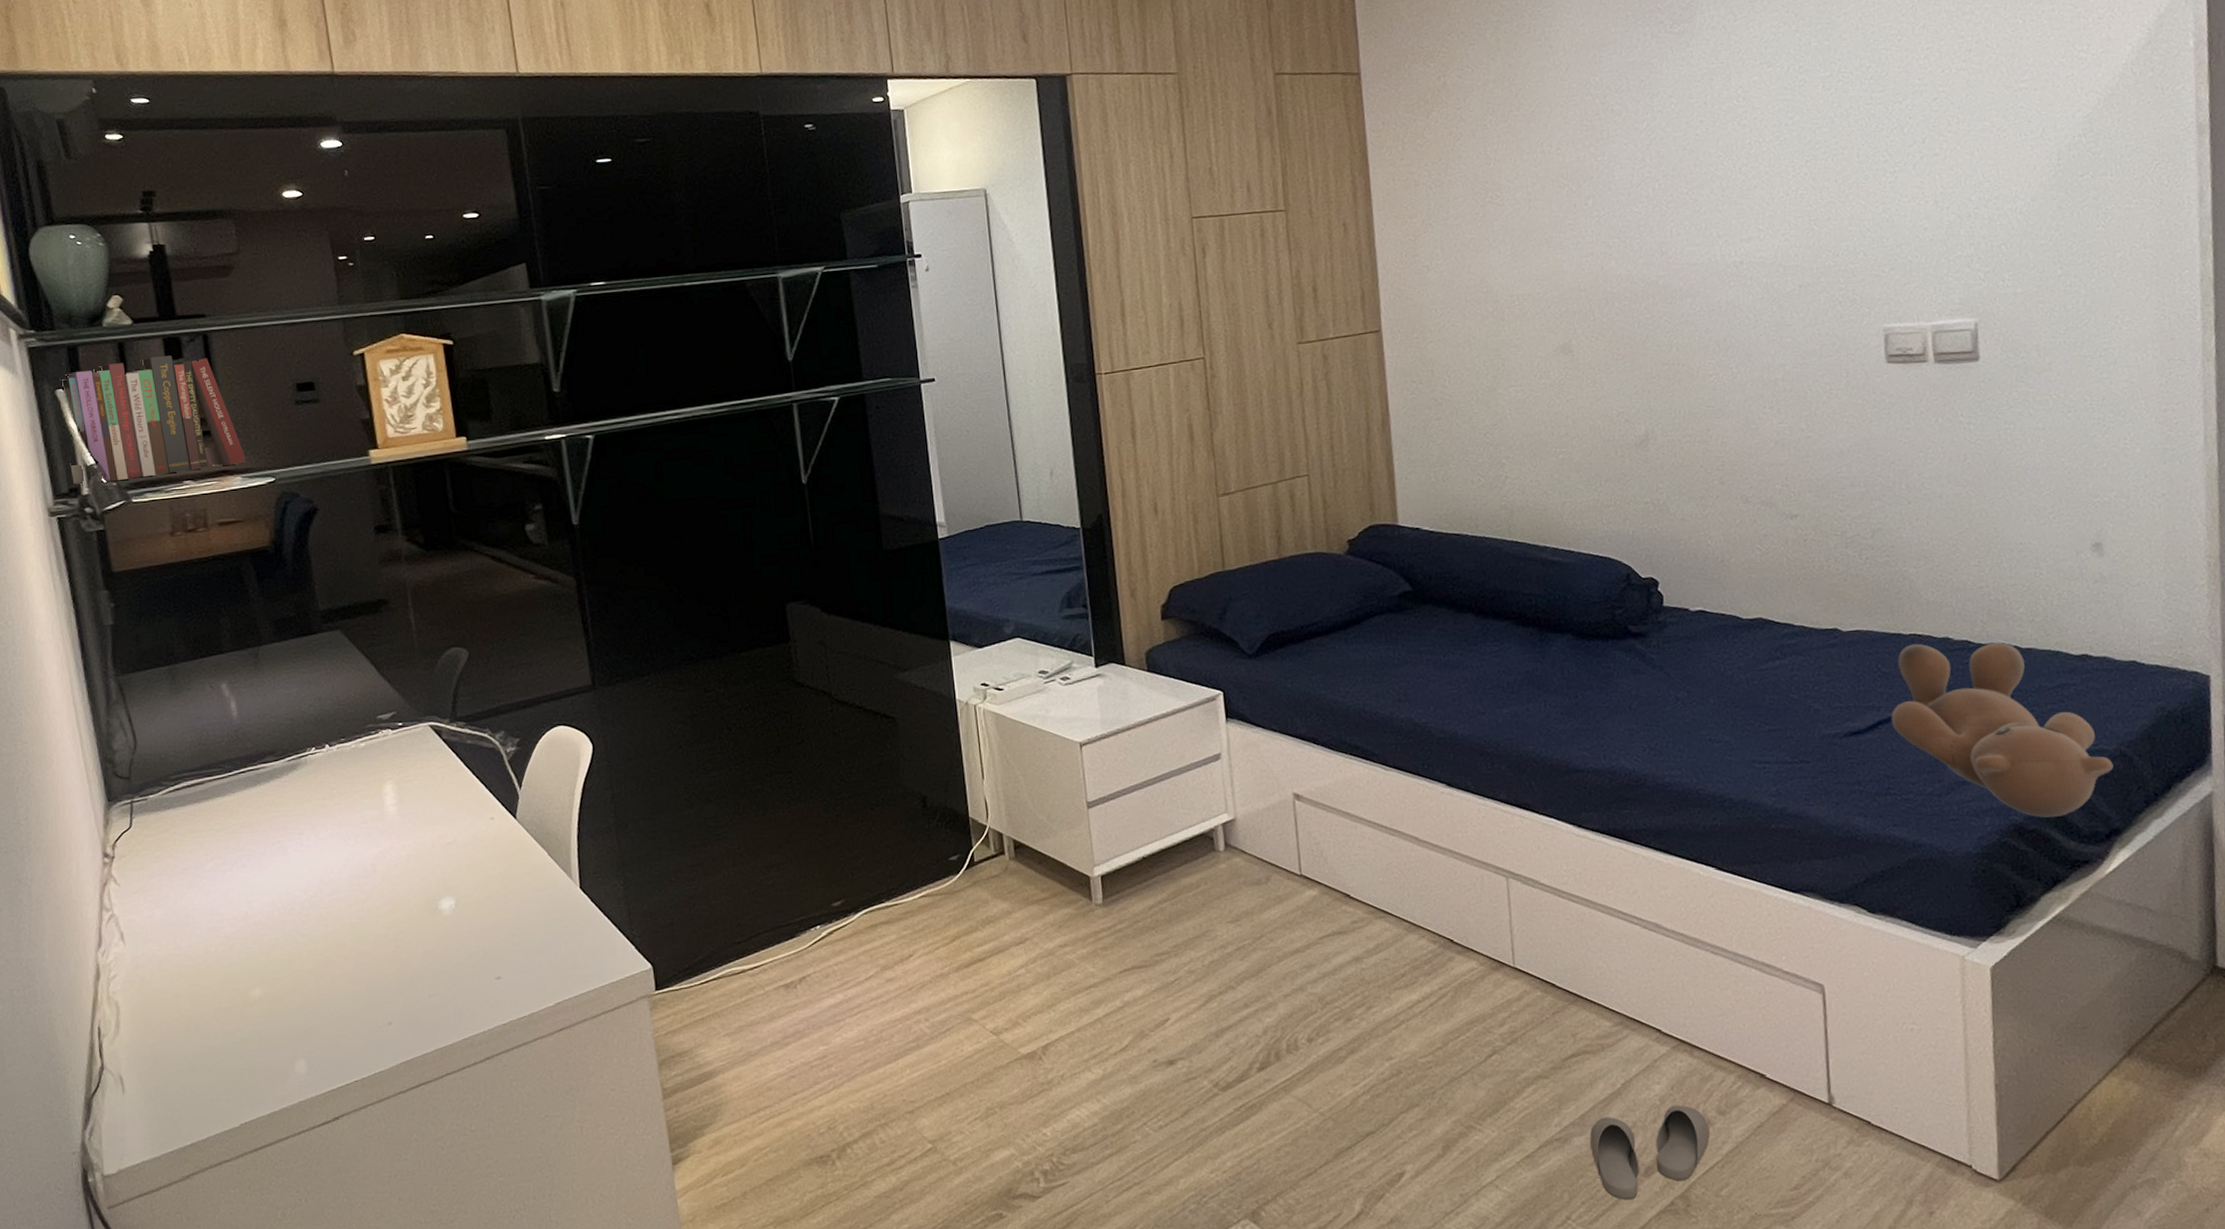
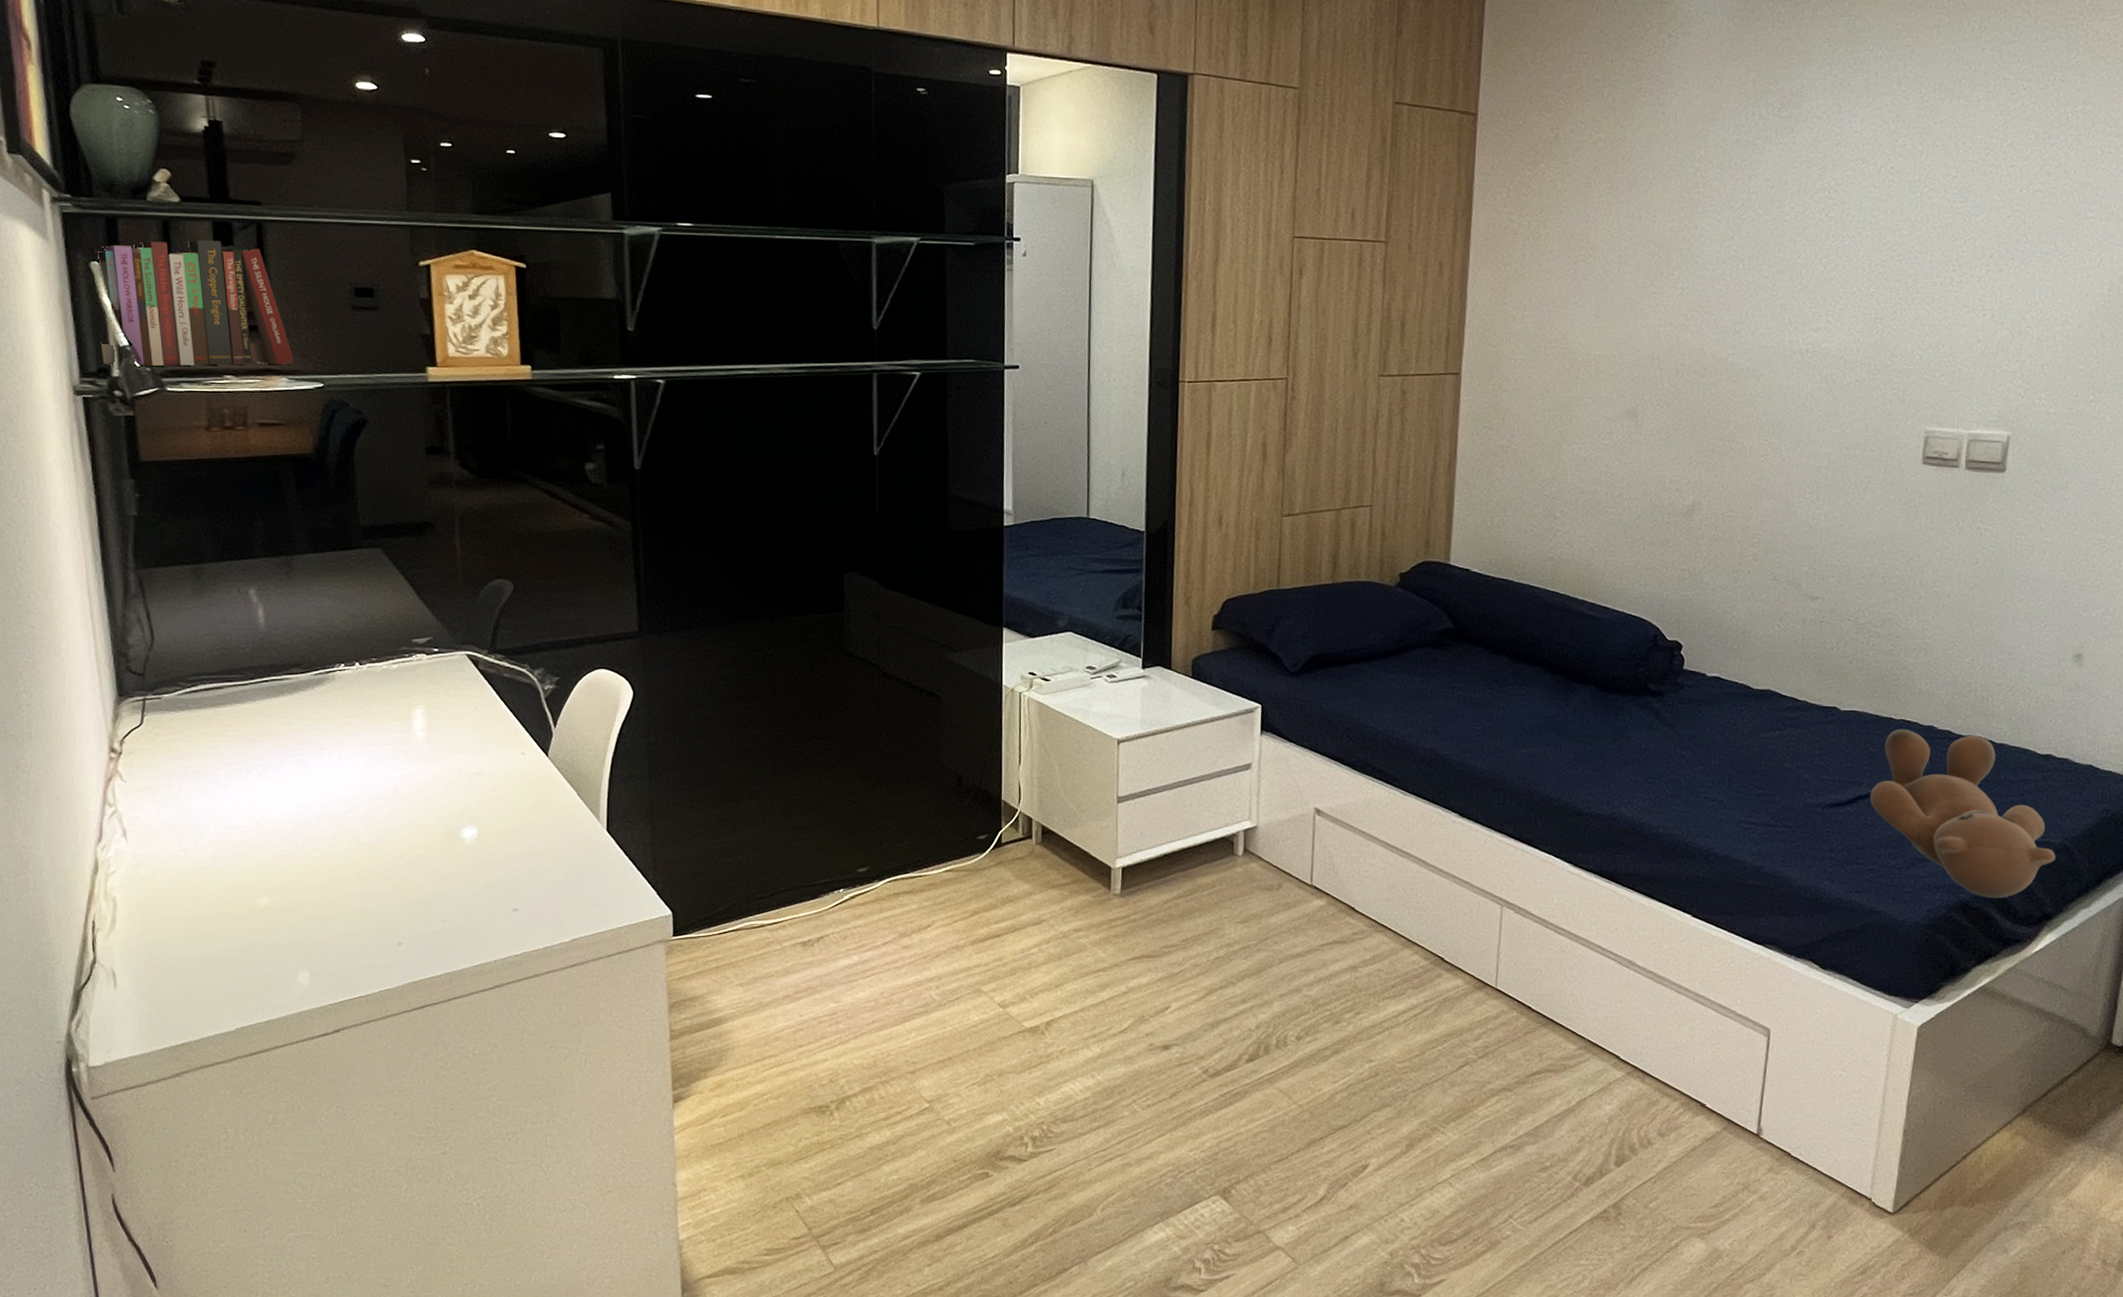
slippers: present [1589,1105,1710,1200] -> none [1540,1124,1649,1205]

